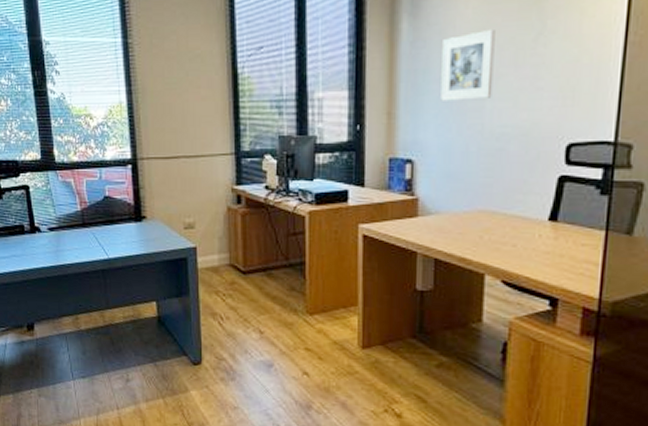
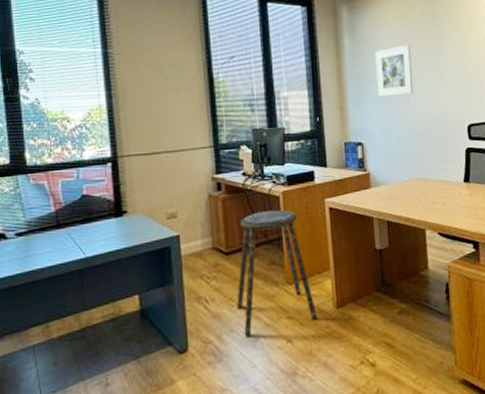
stool: none [252,231,339,360] -> present [236,210,318,336]

